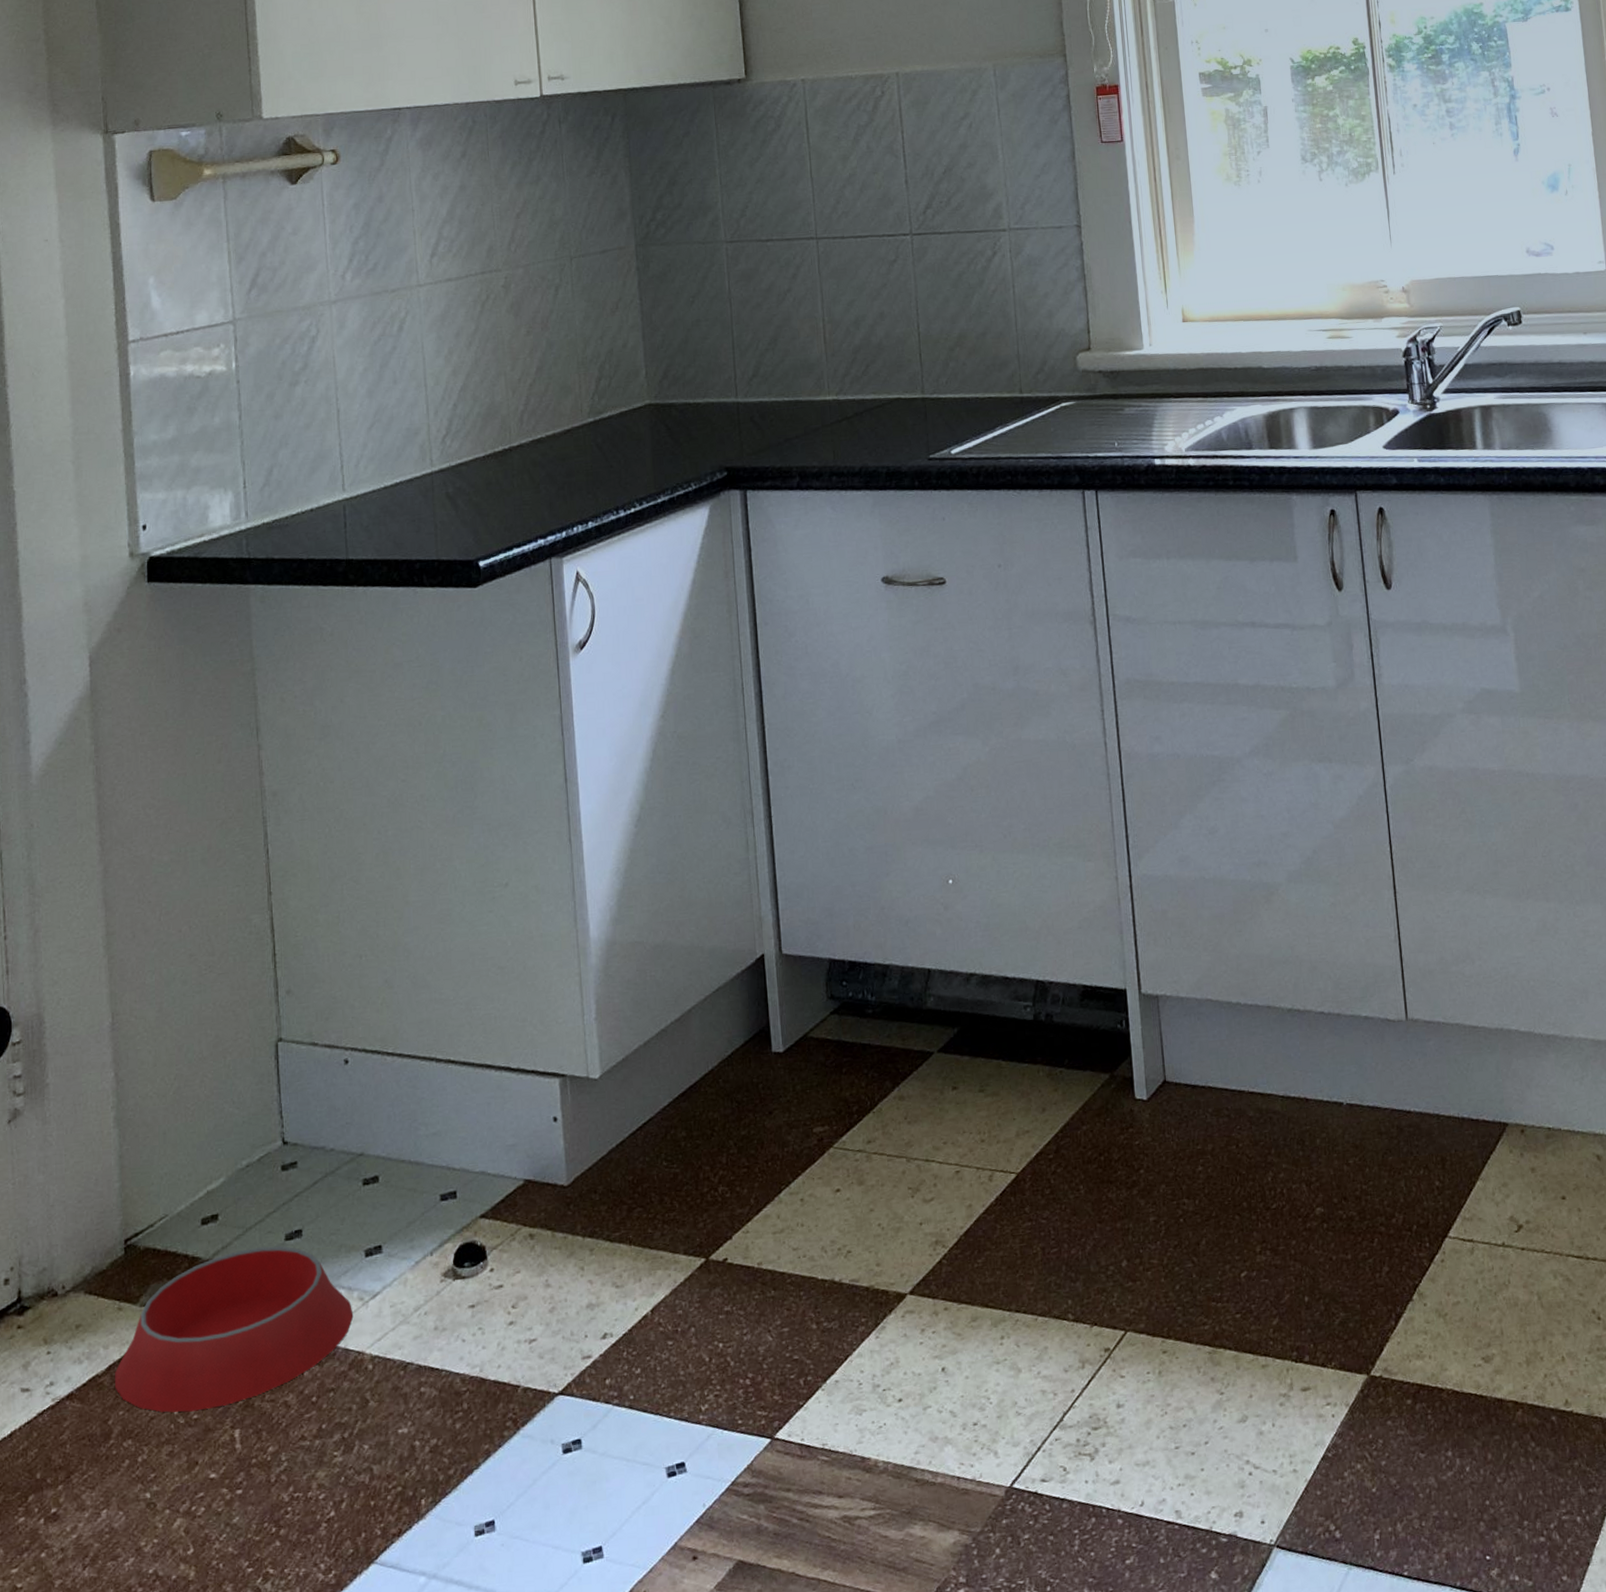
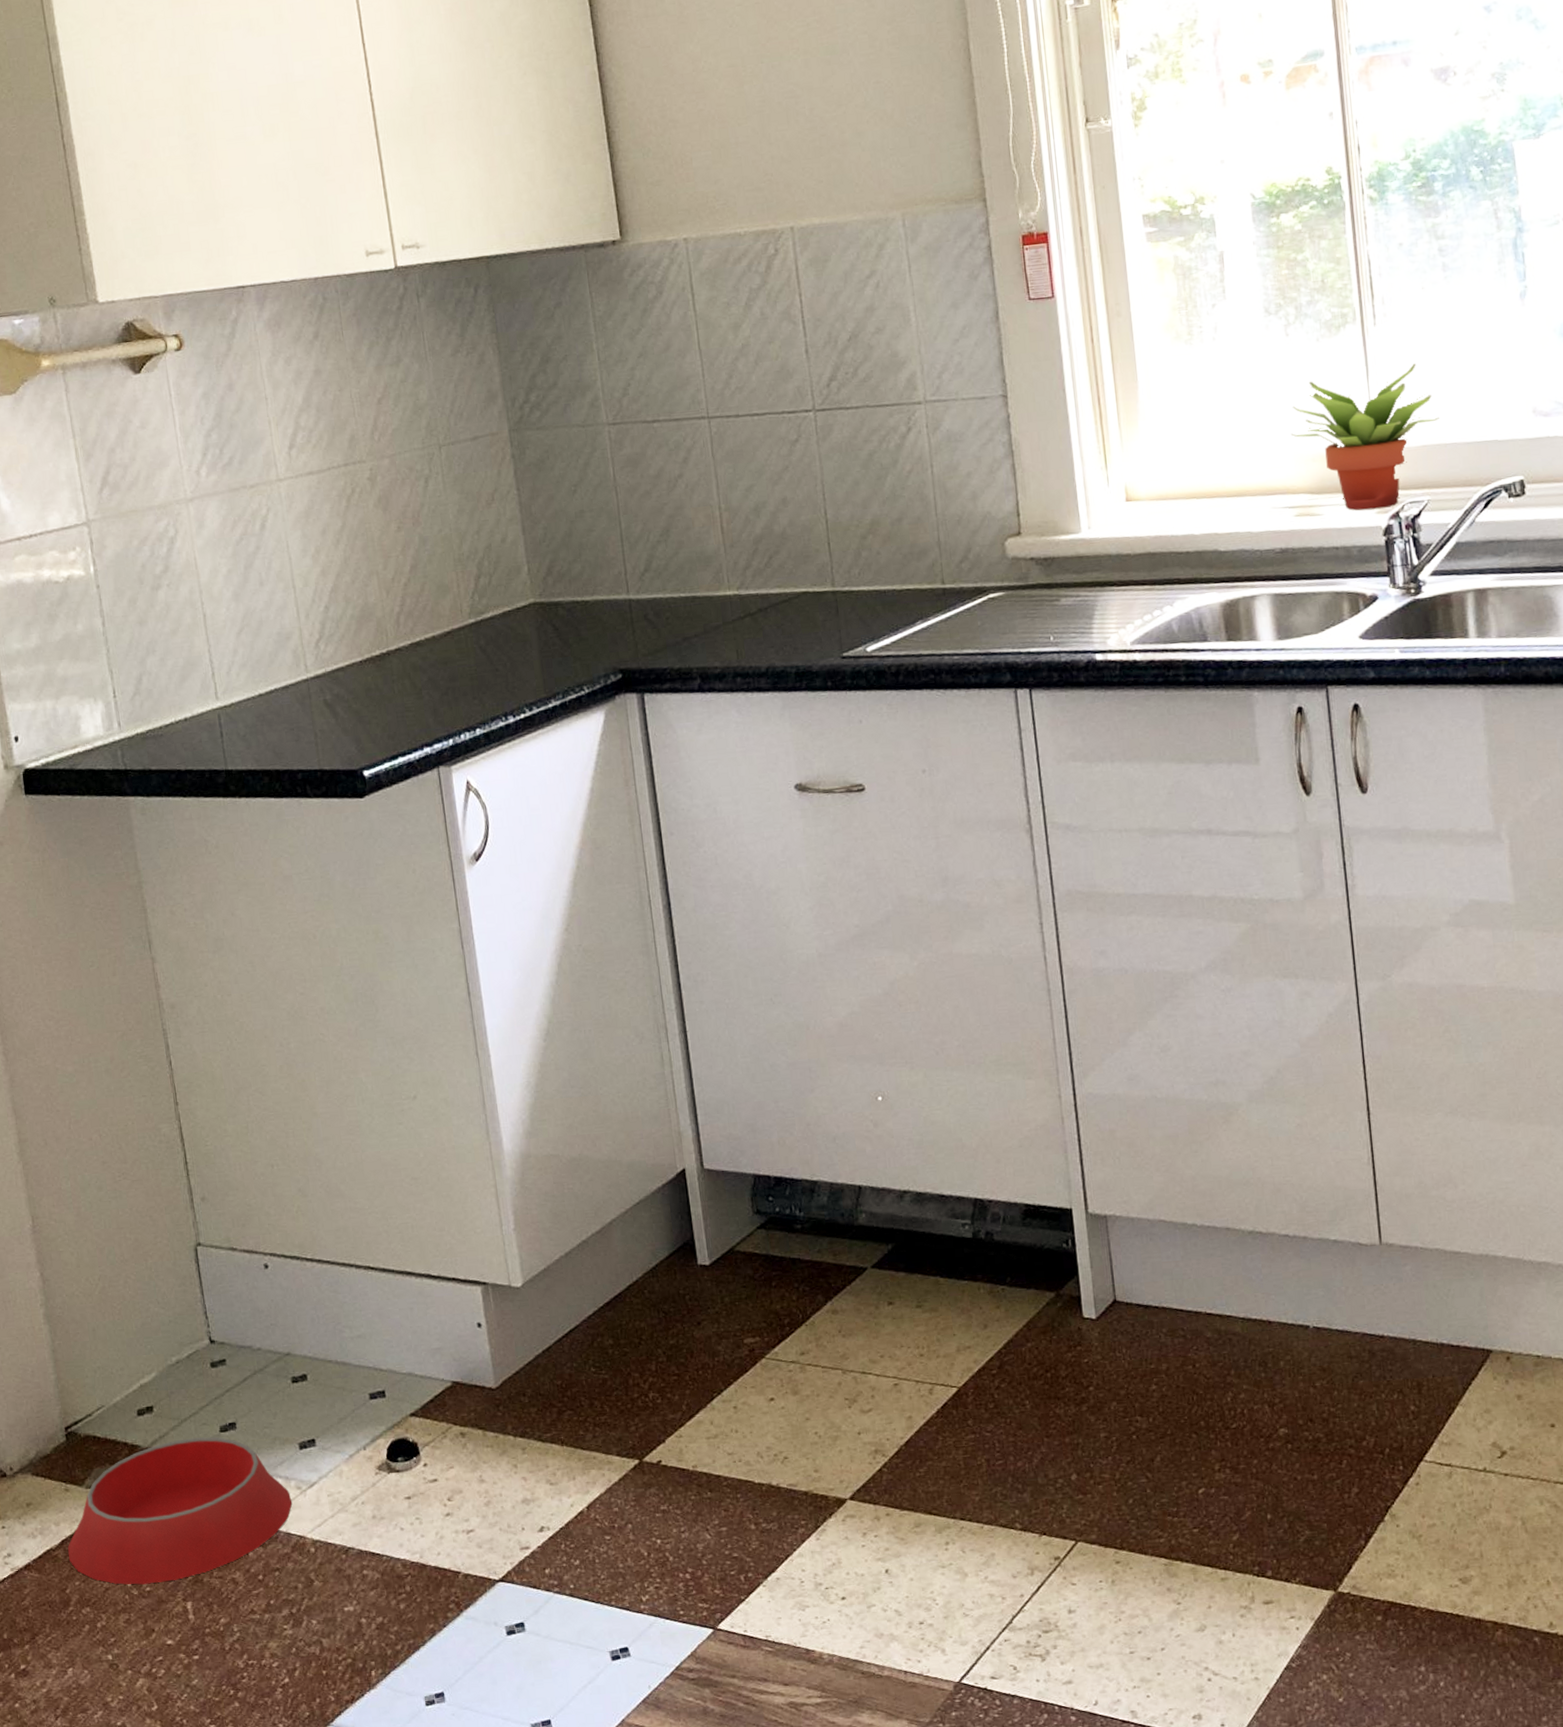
succulent plant: none [1324,207,1450,335] -> present [1290,363,1440,512]

